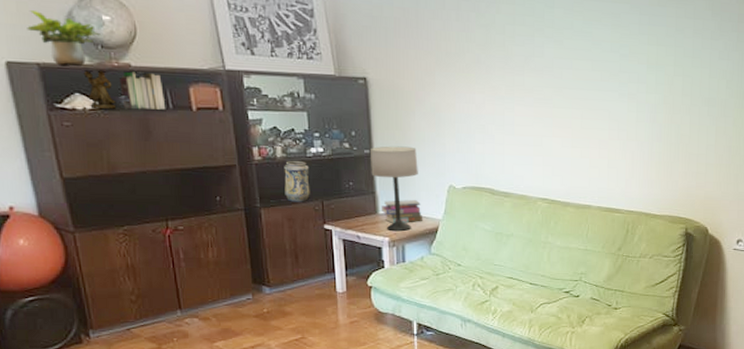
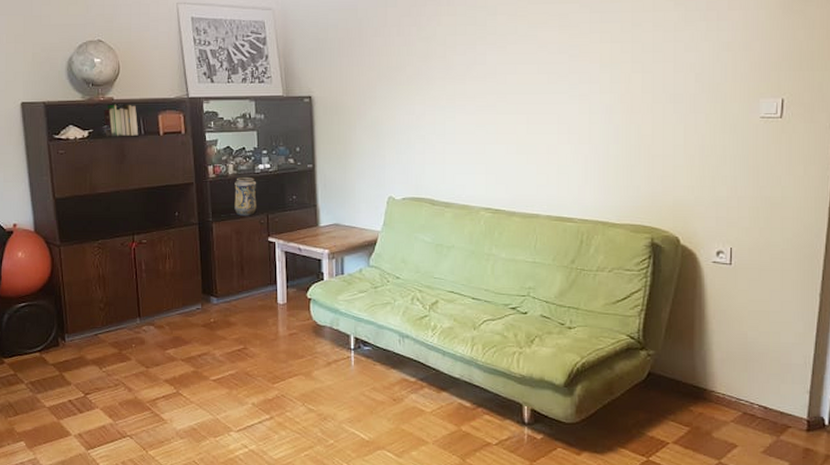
potted plant: present [27,10,100,68] -> none [38,59,92,104]
figurine: present [83,70,117,110] -> none [77,105,100,138]
table lamp: present [371,146,418,232] -> none [313,160,358,244]
books: present [382,200,422,223] -> none [322,212,361,235]

